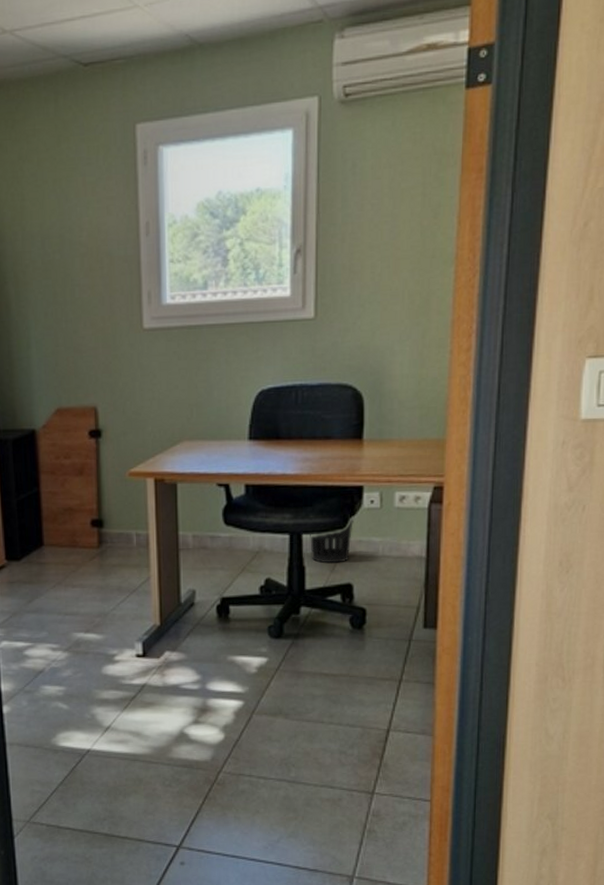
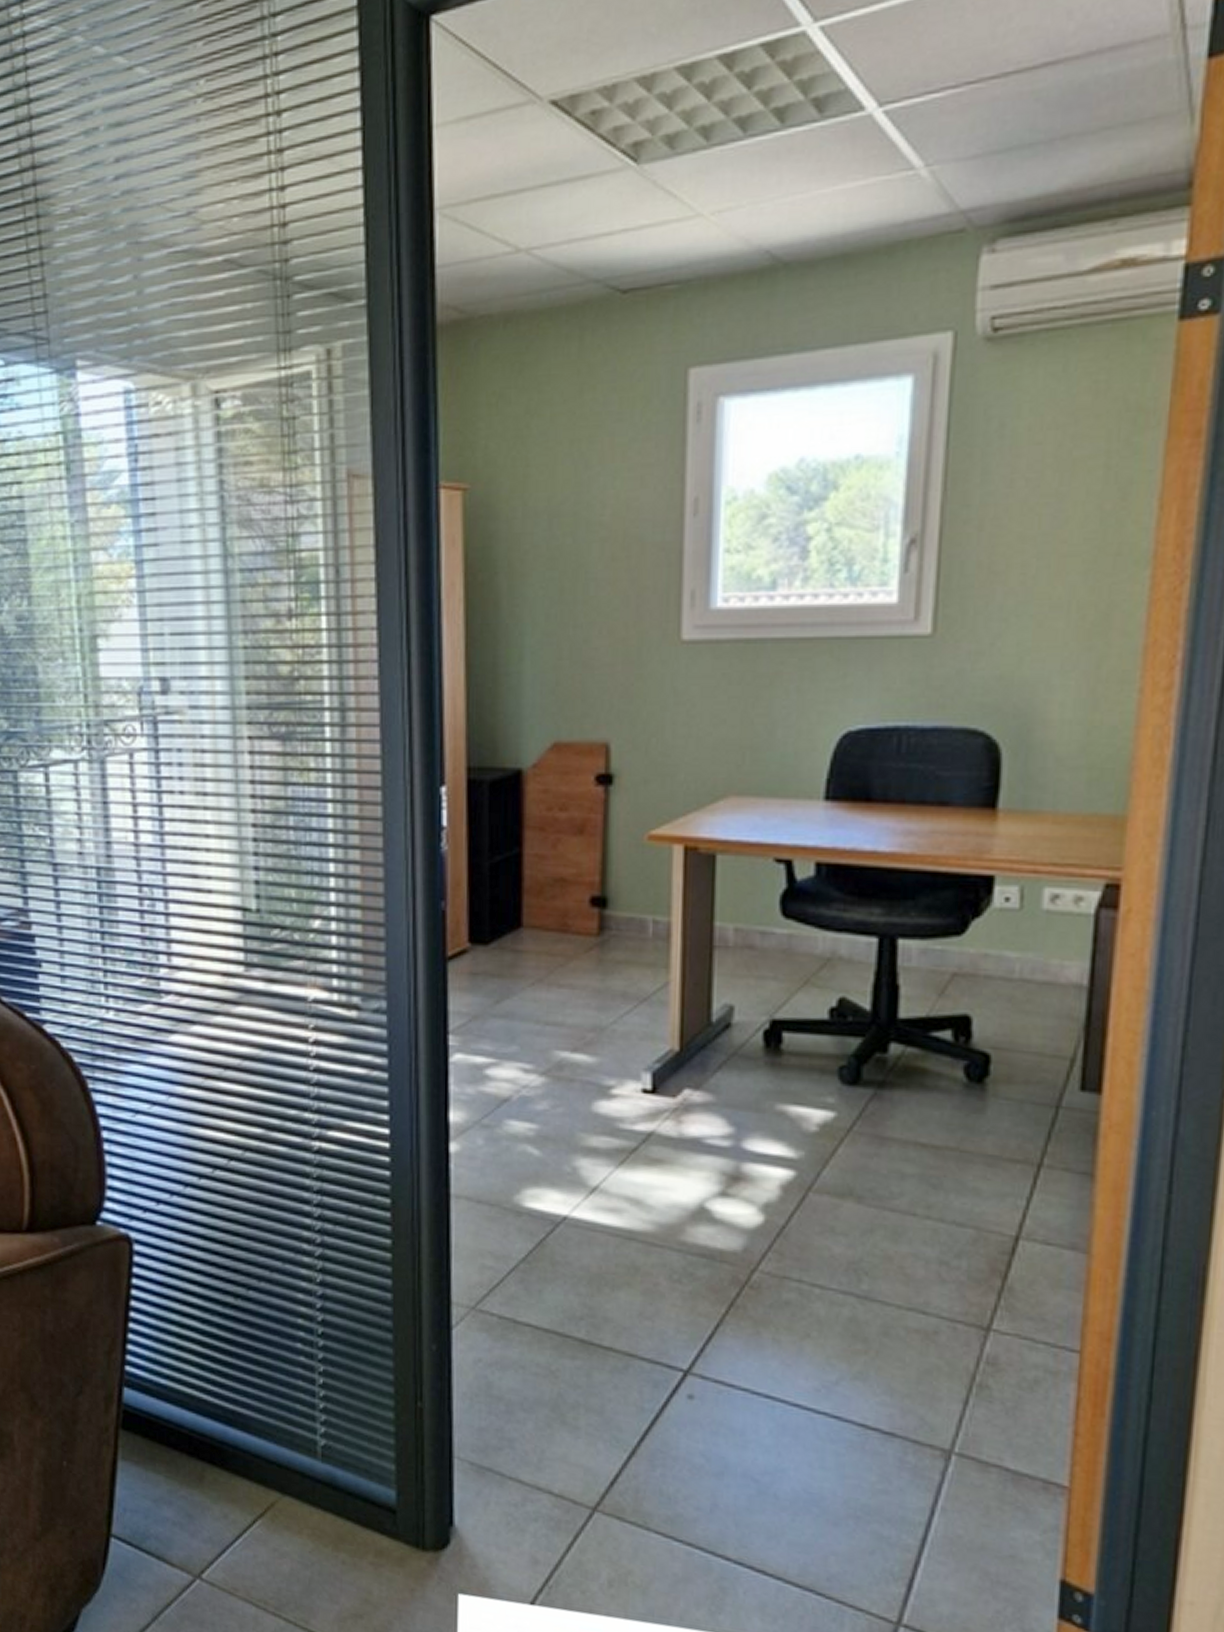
wastebasket: present [310,516,355,564] -> none [909,919,979,984]

